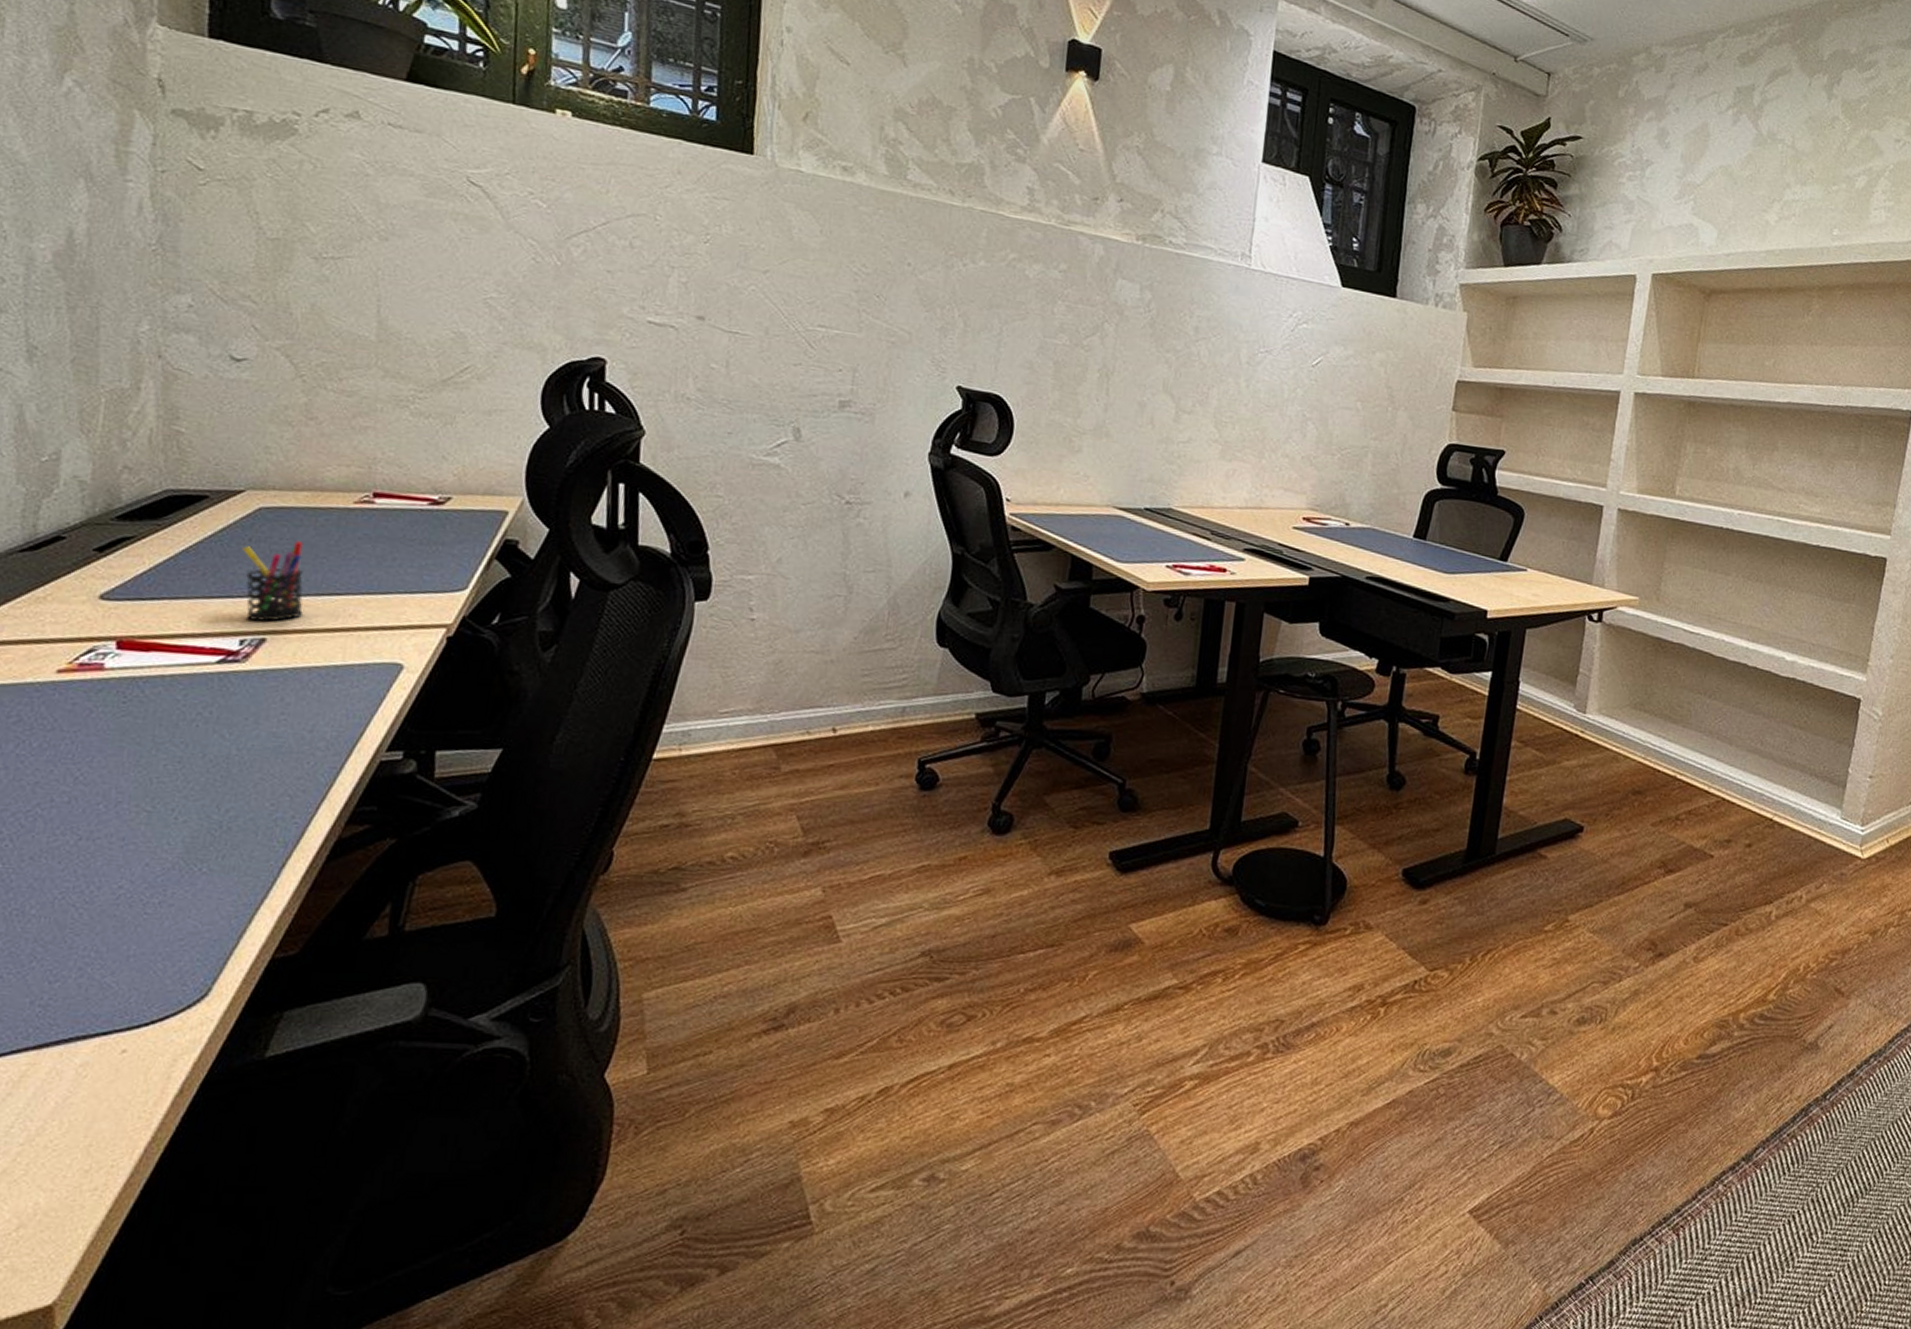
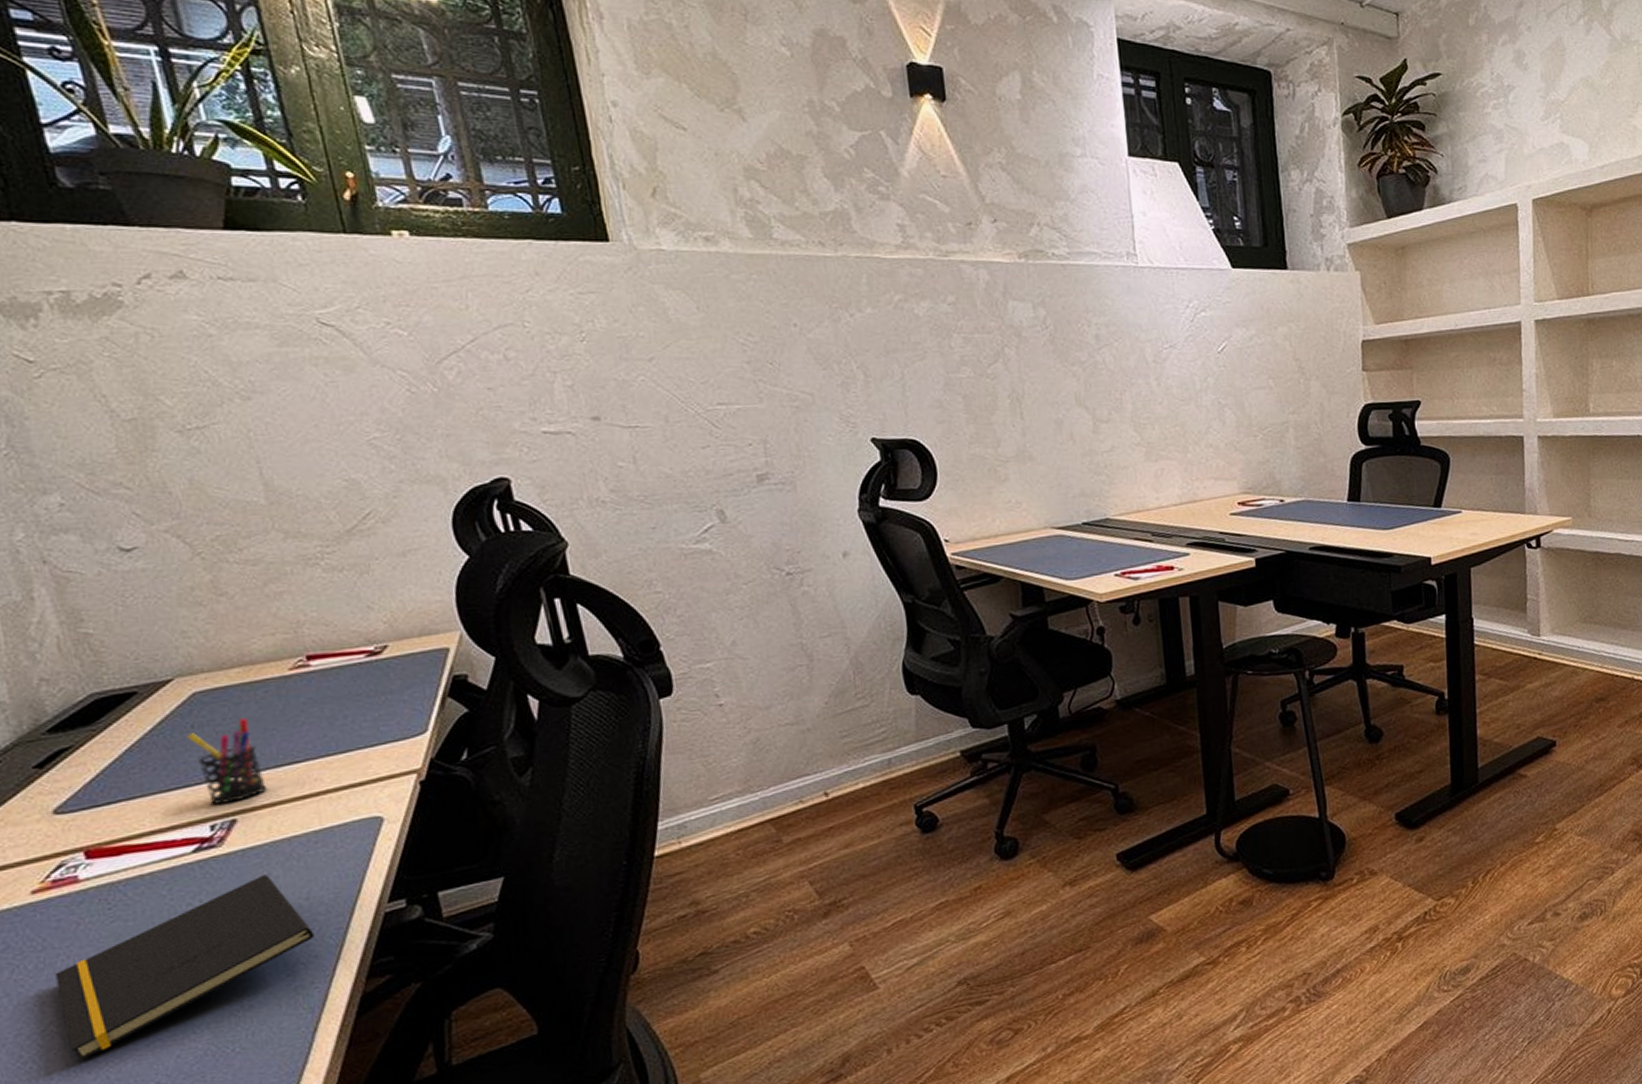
notepad: none [48,699,308,849] -> present [55,874,314,1061]

